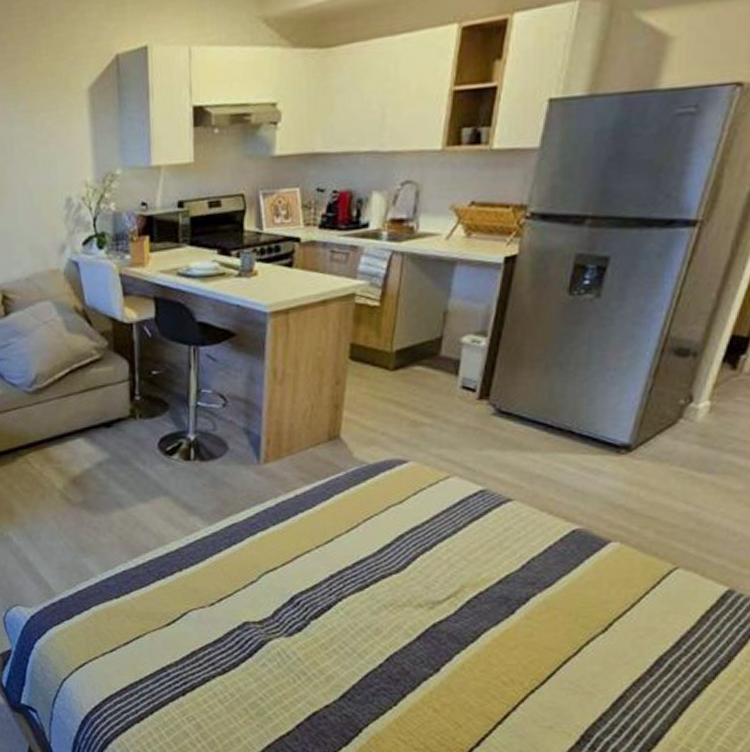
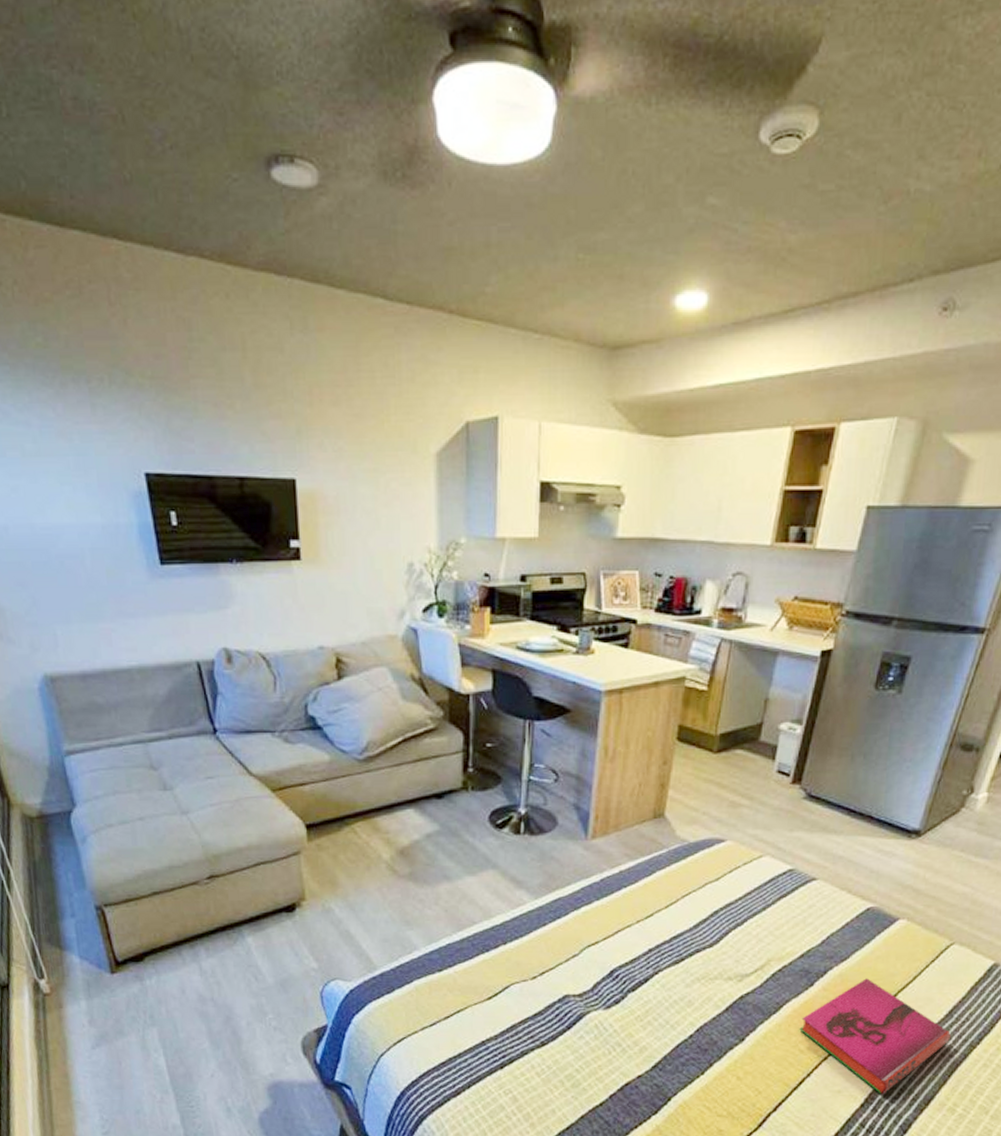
hardback book: none [501,606,679,732] -> present [799,978,951,1095]

